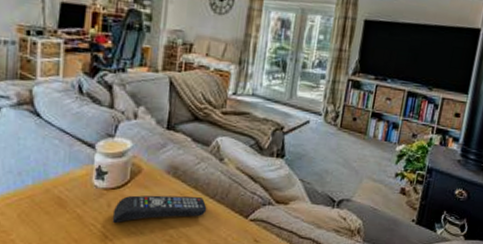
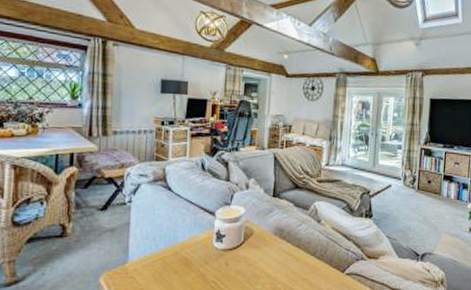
remote control: present [112,195,207,223] -> none [229,254,309,279]

